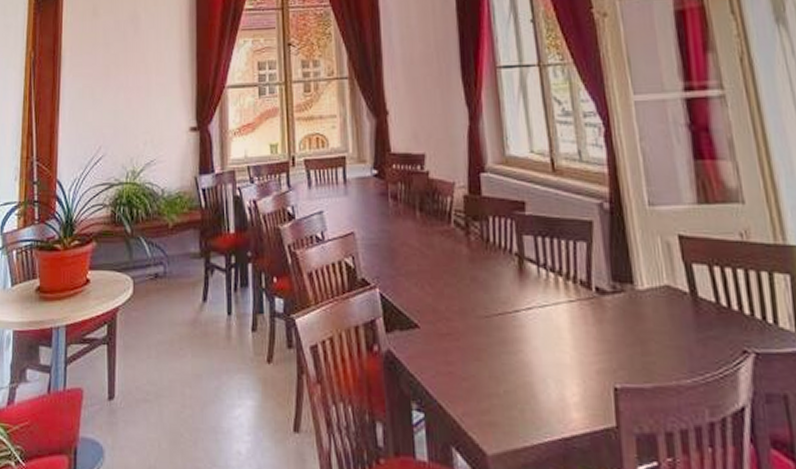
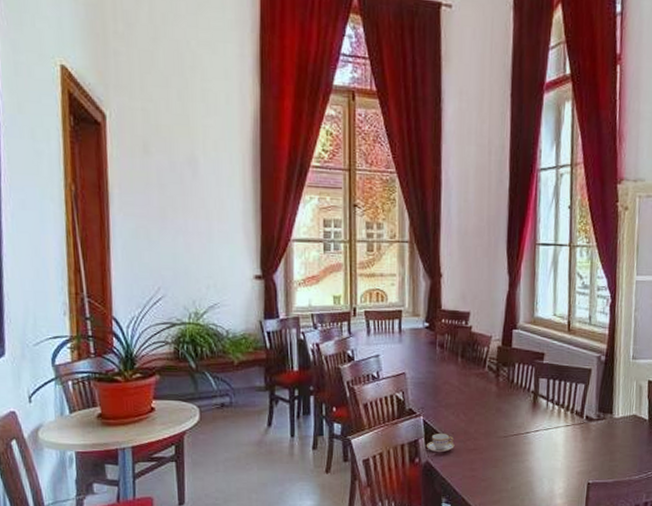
teacup: none [385,312,422,338] -> present [426,434,455,453]

